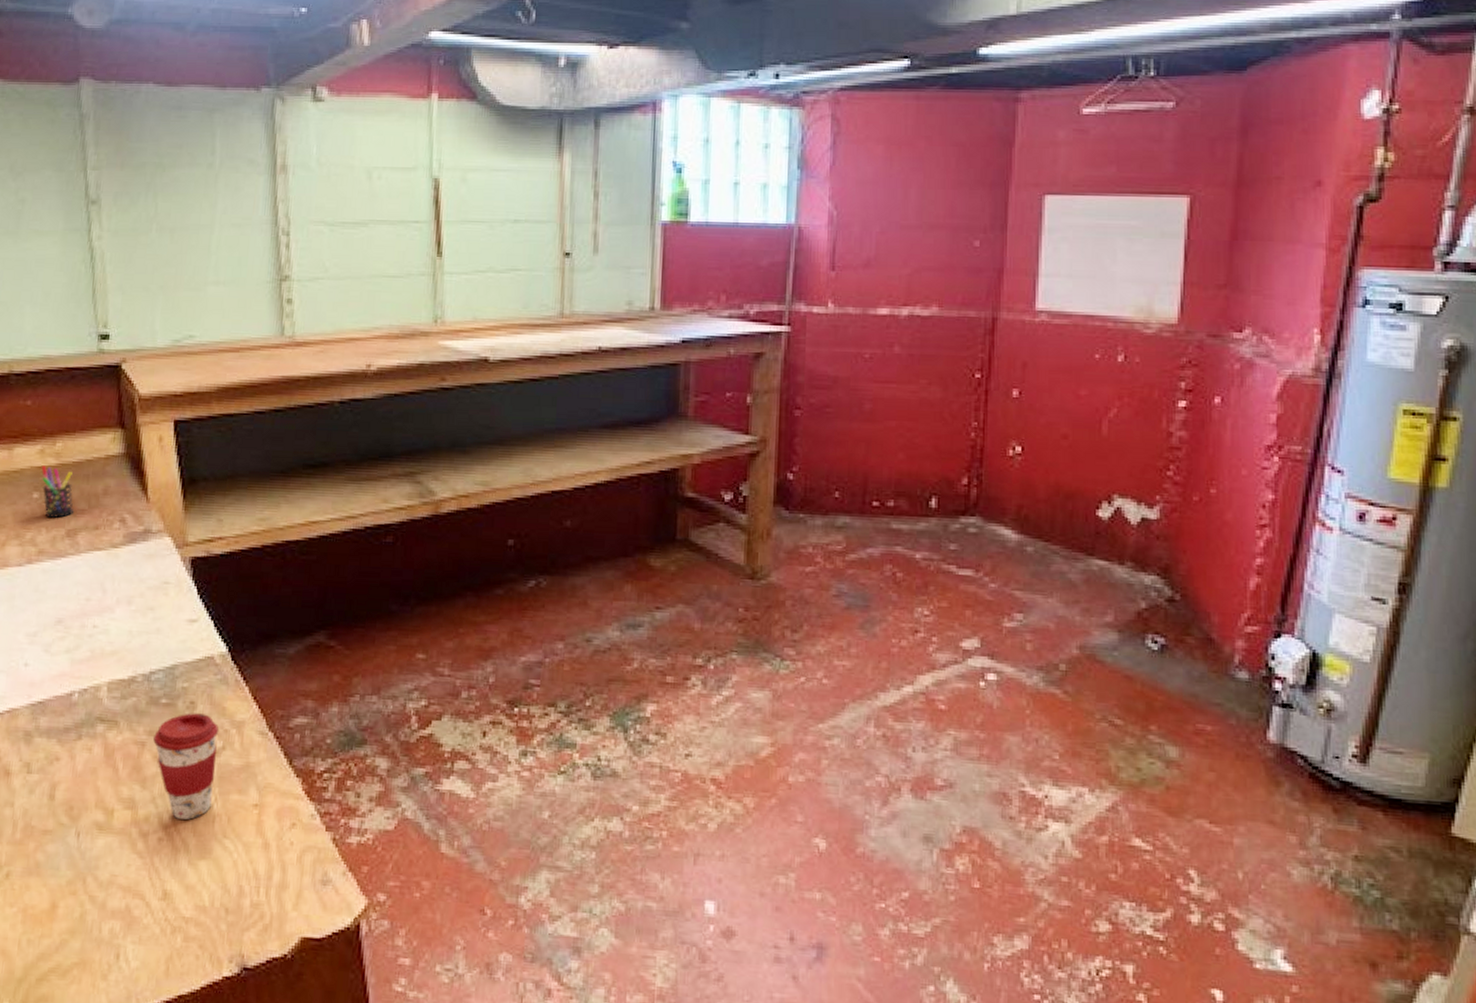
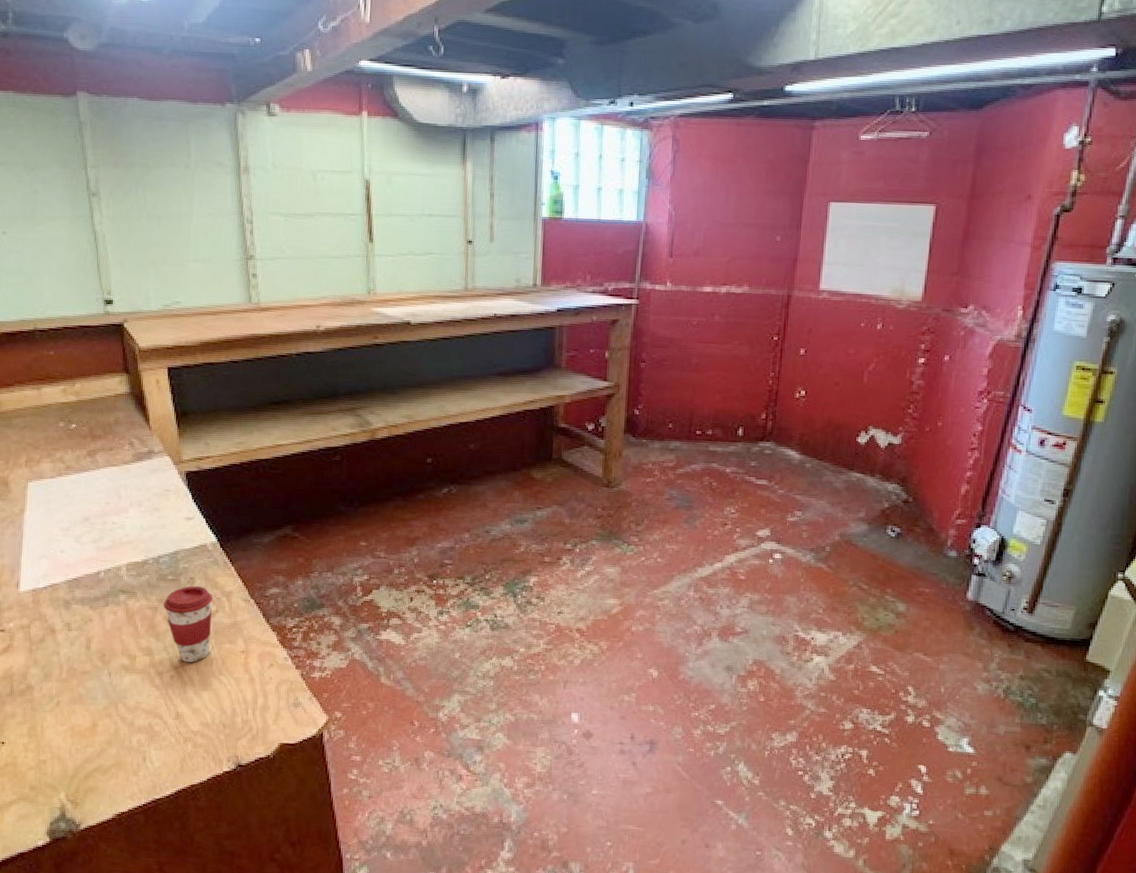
pen holder: present [41,465,75,518] -> none [64,401,93,442]

